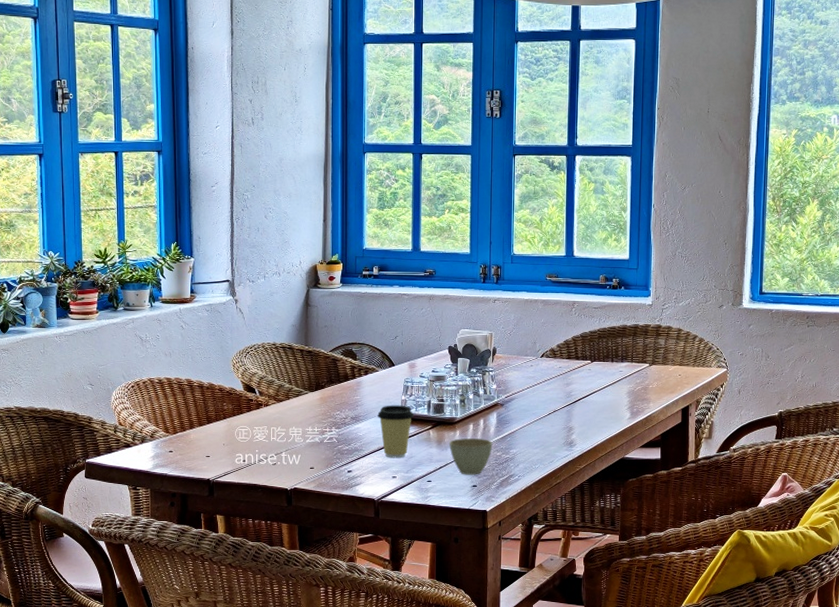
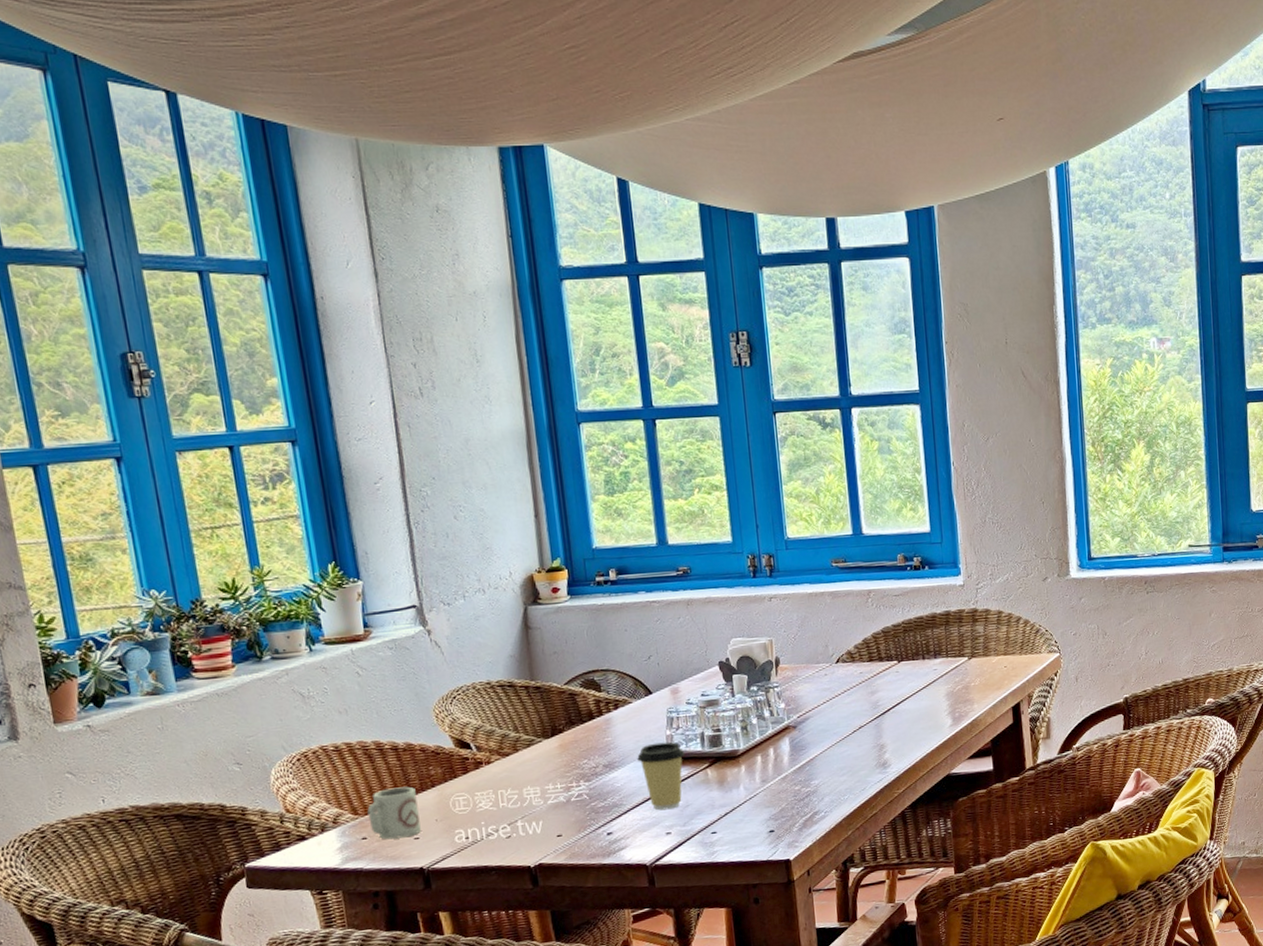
cup: none [176,416,212,455] -> present [367,786,421,840]
cup: present [449,437,493,475] -> none [733,771,789,819]

